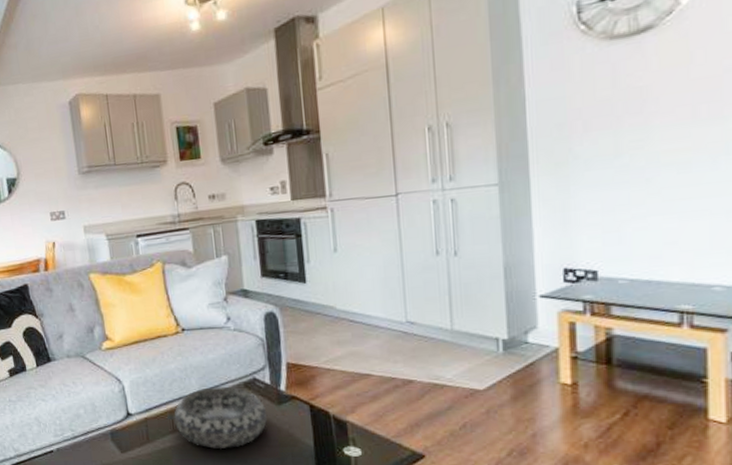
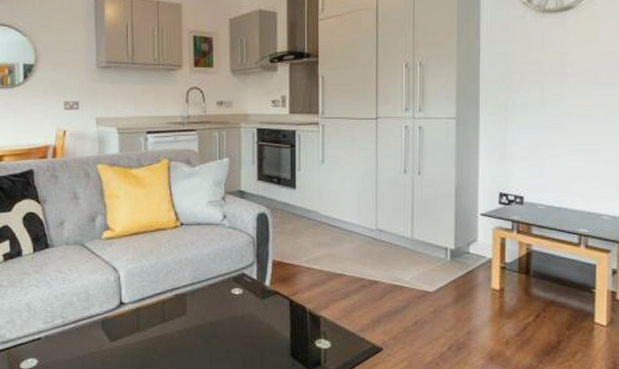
decorative bowl: present [173,386,268,450] -> none [164,280,252,340]

